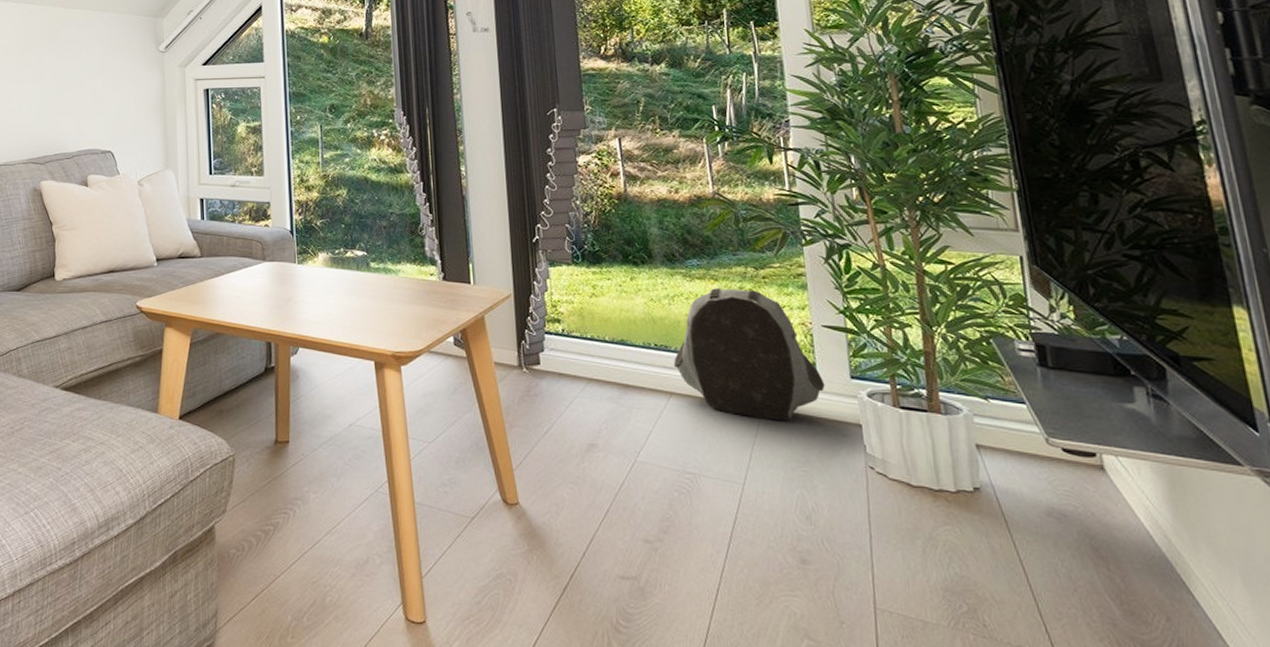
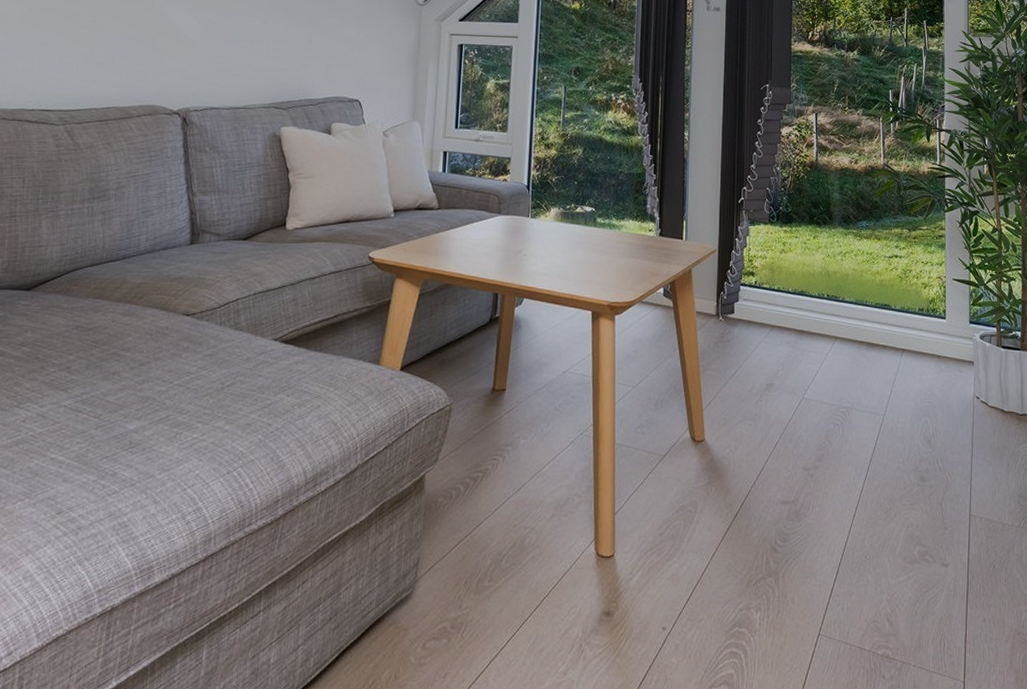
backpack: present [673,288,825,421] -> none [840,246,951,360]

